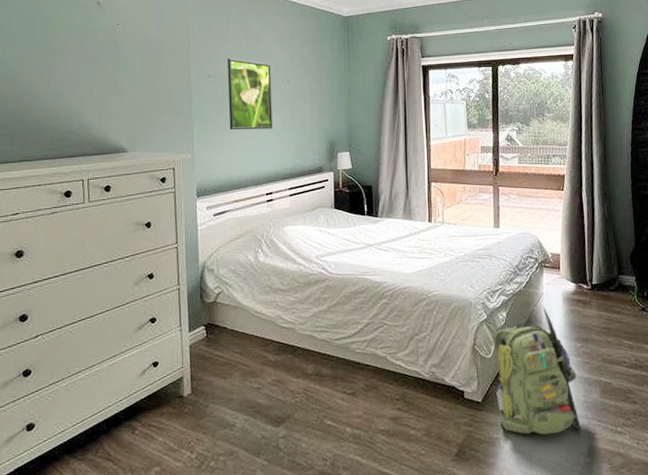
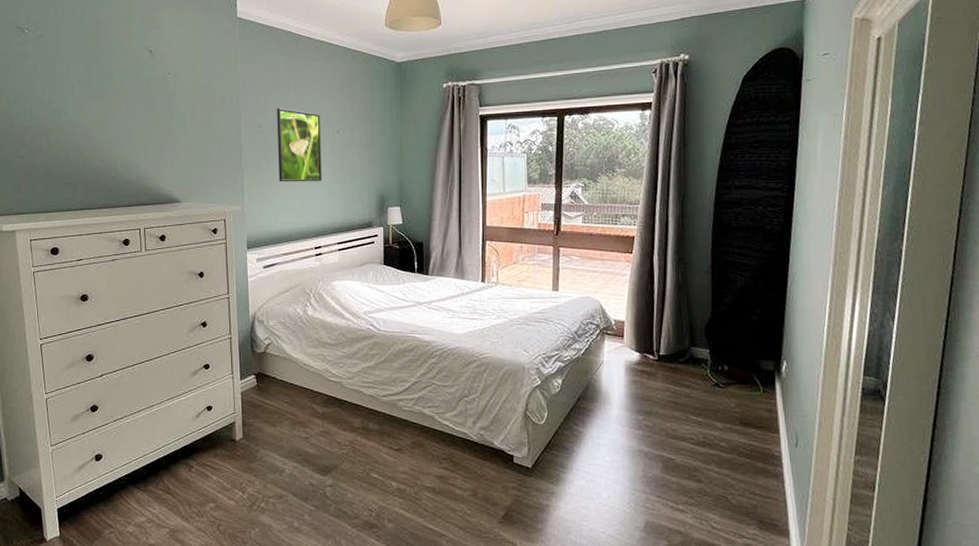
backpack: present [493,305,581,435] -> none [546,373,638,507]

